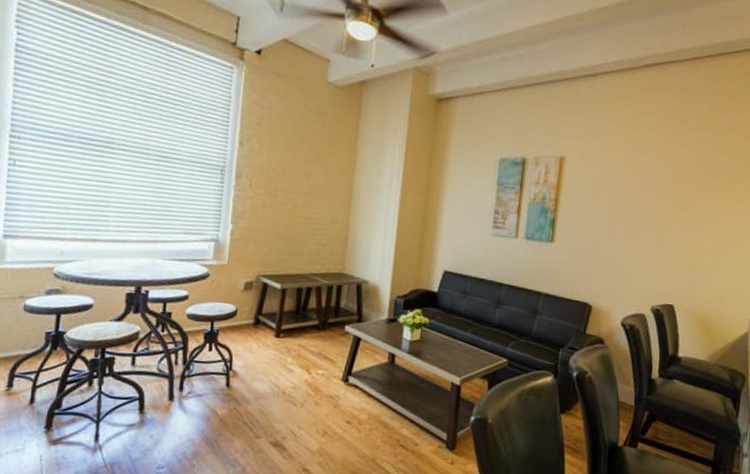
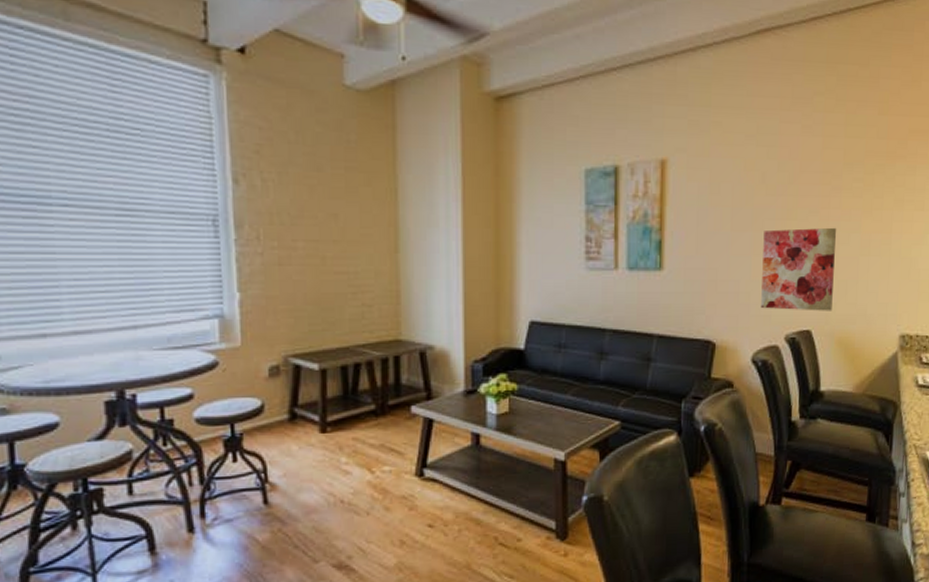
wall art: none [632,220,702,291] -> present [761,227,837,311]

